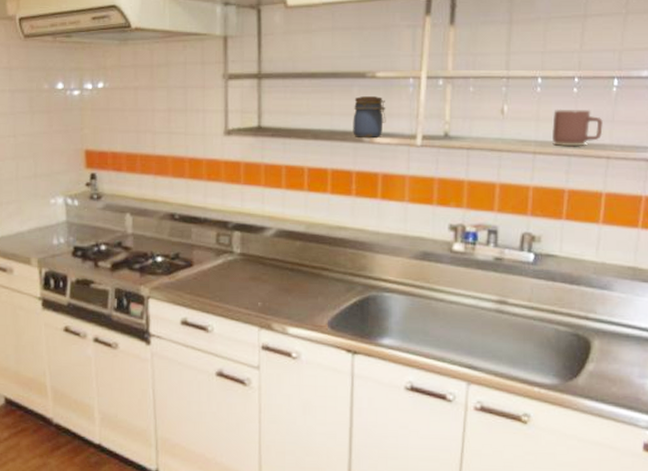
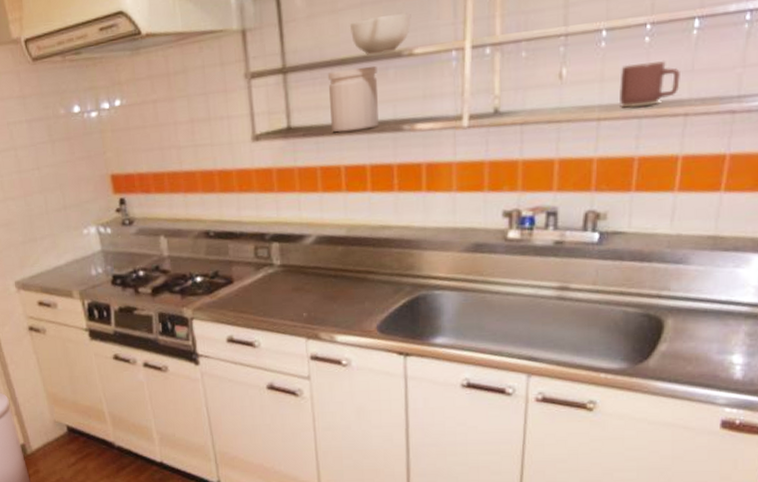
jar: none [298,82,343,137] -> present [327,65,379,133]
bowl: none [322,41,376,72] -> present [350,13,411,55]
jar: present [353,96,386,138] -> none [390,76,428,126]

